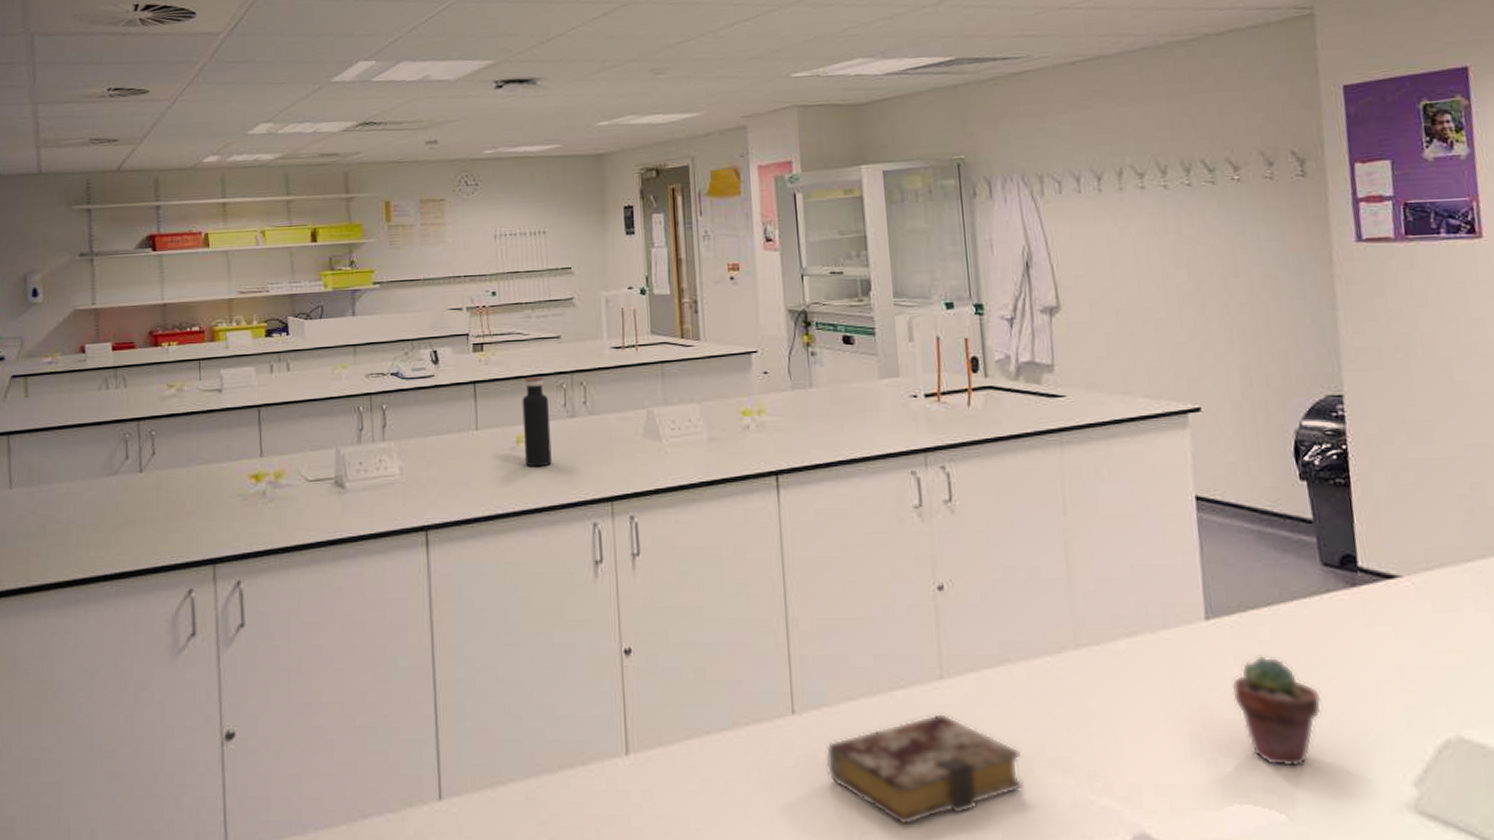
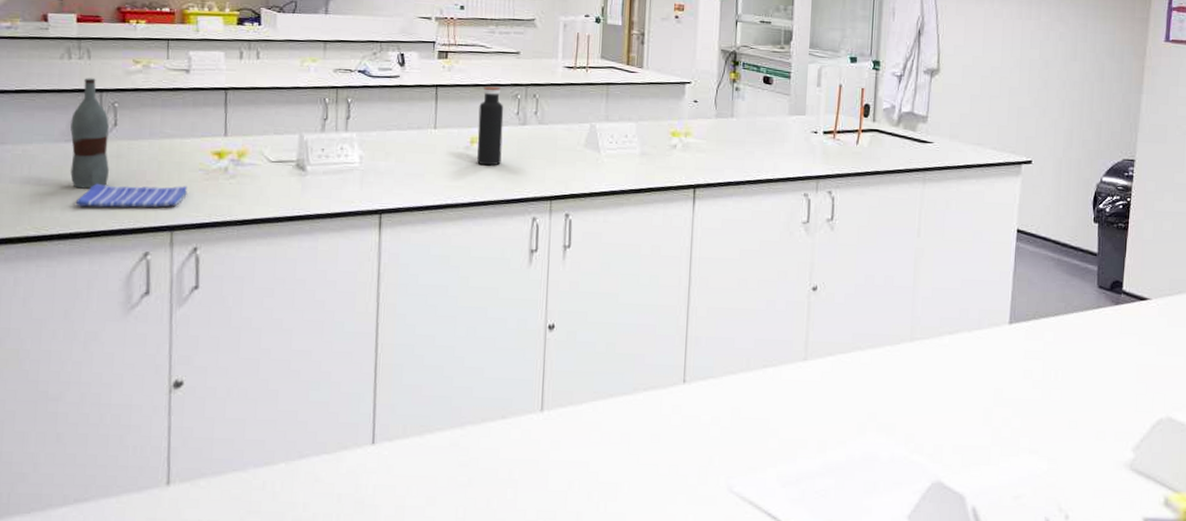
bottle: none [111,407,150,525] -> present [70,78,109,189]
dish towel: none [119,514,227,544] -> present [75,183,187,208]
book: present [825,714,1023,824] -> none [705,387,858,471]
potted succulent: present [1231,655,1322,767] -> none [1019,352,1081,435]

